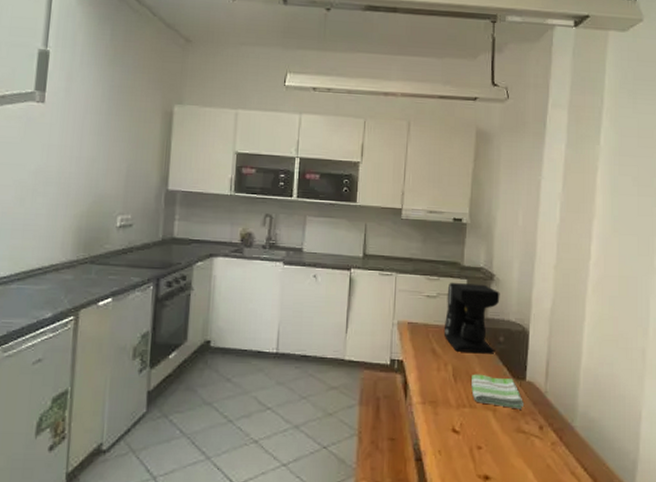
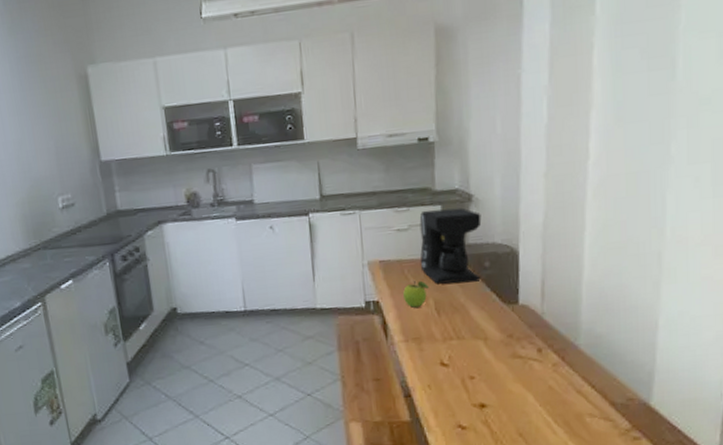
fruit: none [426,346,449,371] -> present [403,280,429,308]
dish towel: present [471,374,525,410] -> none [456,303,519,335]

